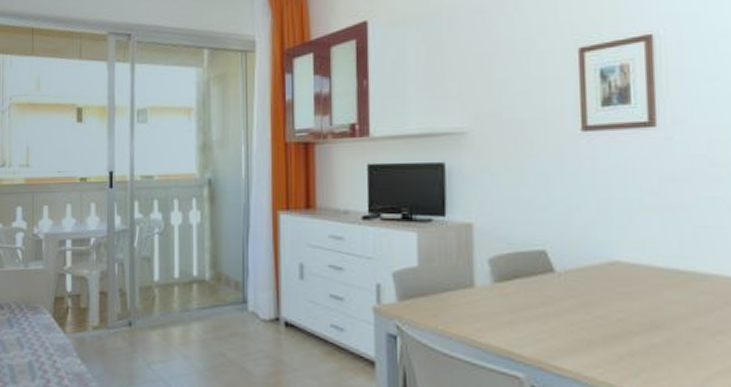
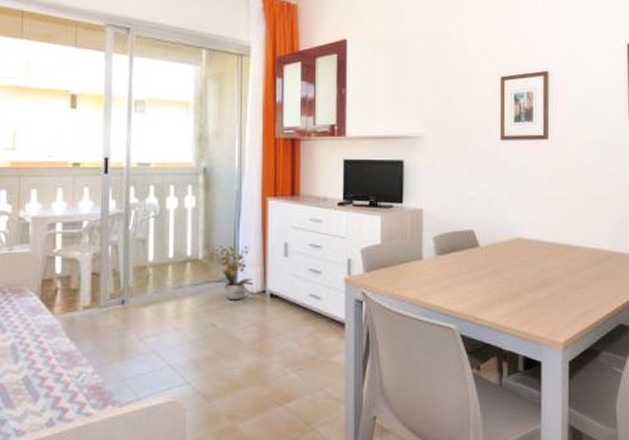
potted plant: none [219,263,266,328] -> present [211,243,254,301]

